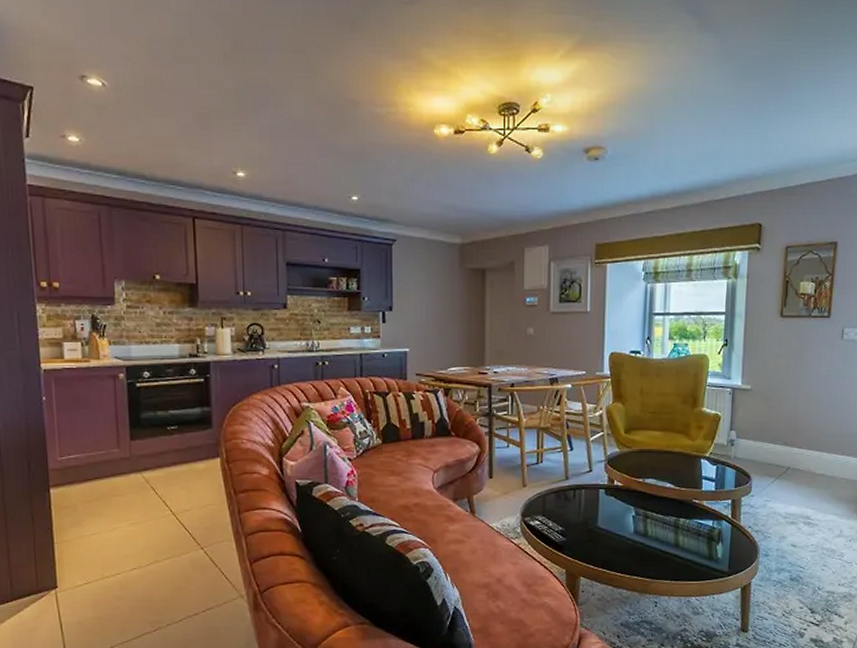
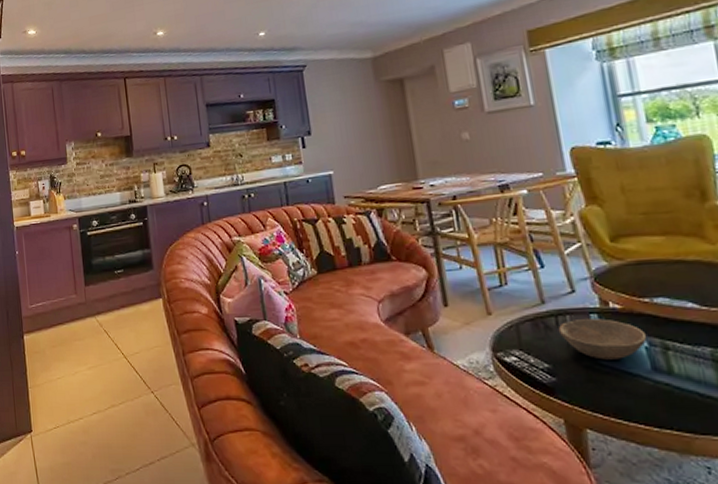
bowl: none [574,493,636,525] -> present [558,318,648,360]

